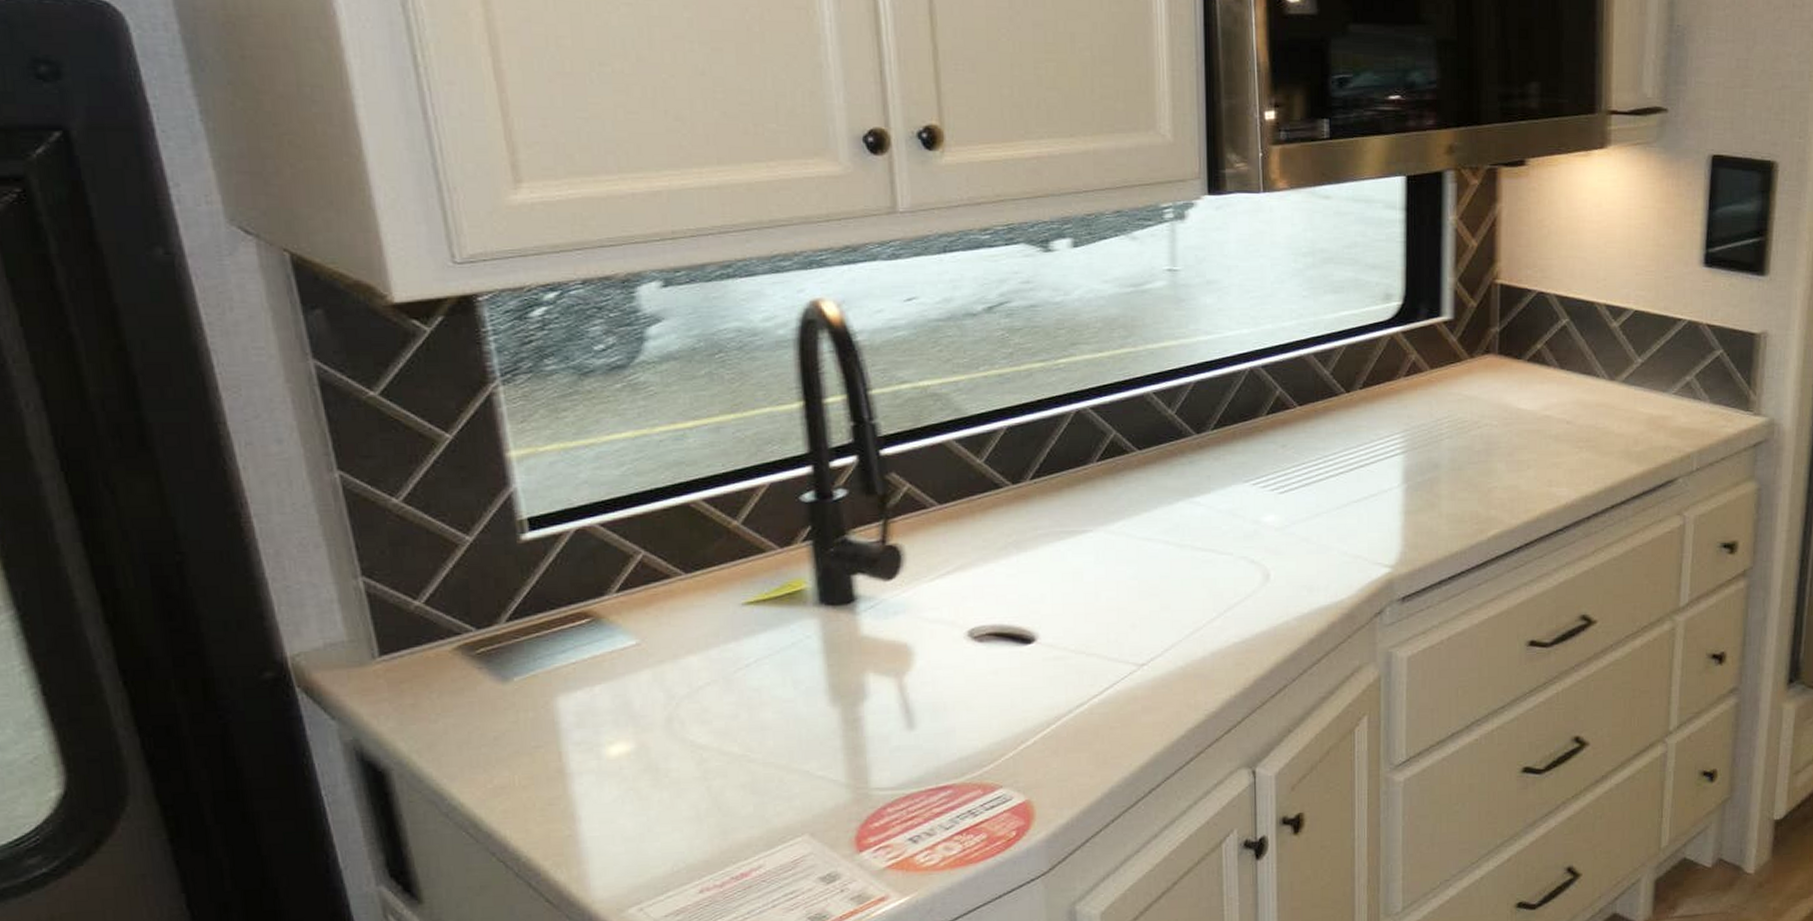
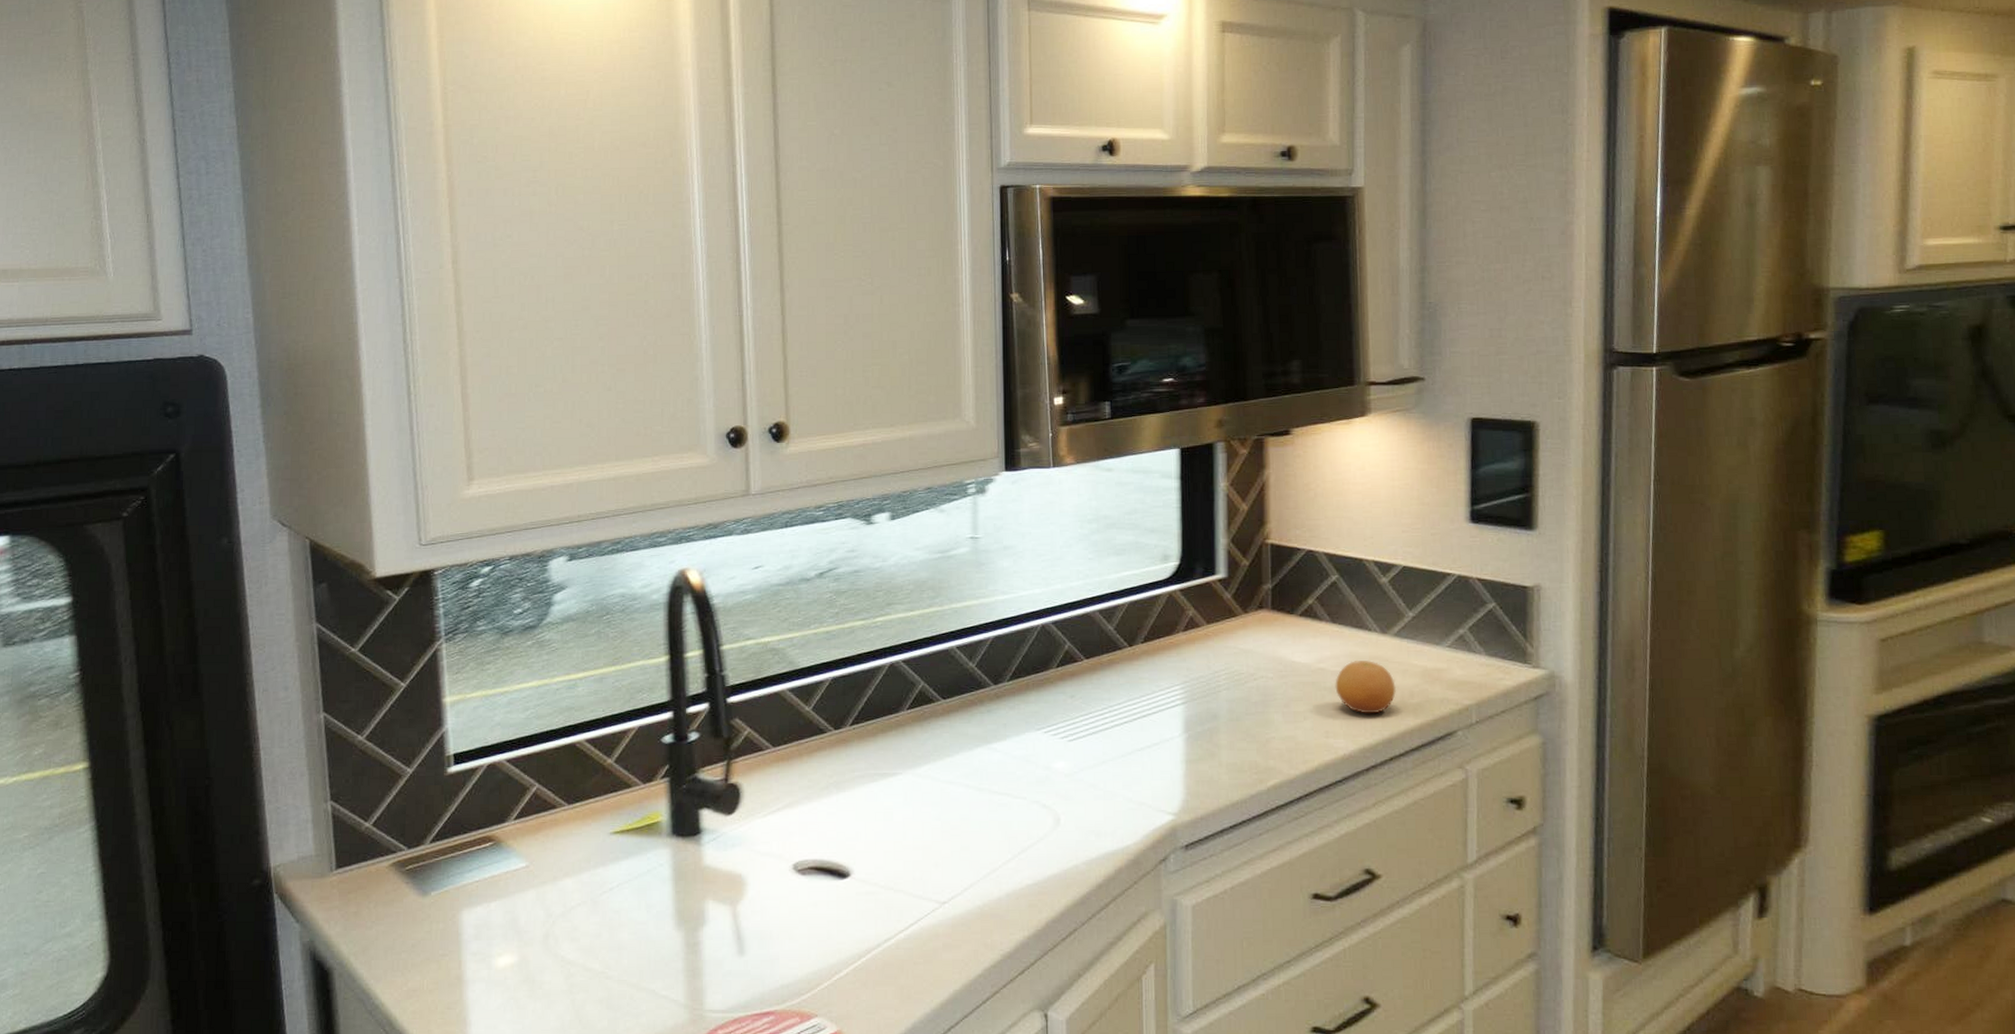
fruit: none [1560,408,1622,462] -> present [1335,661,1397,714]

